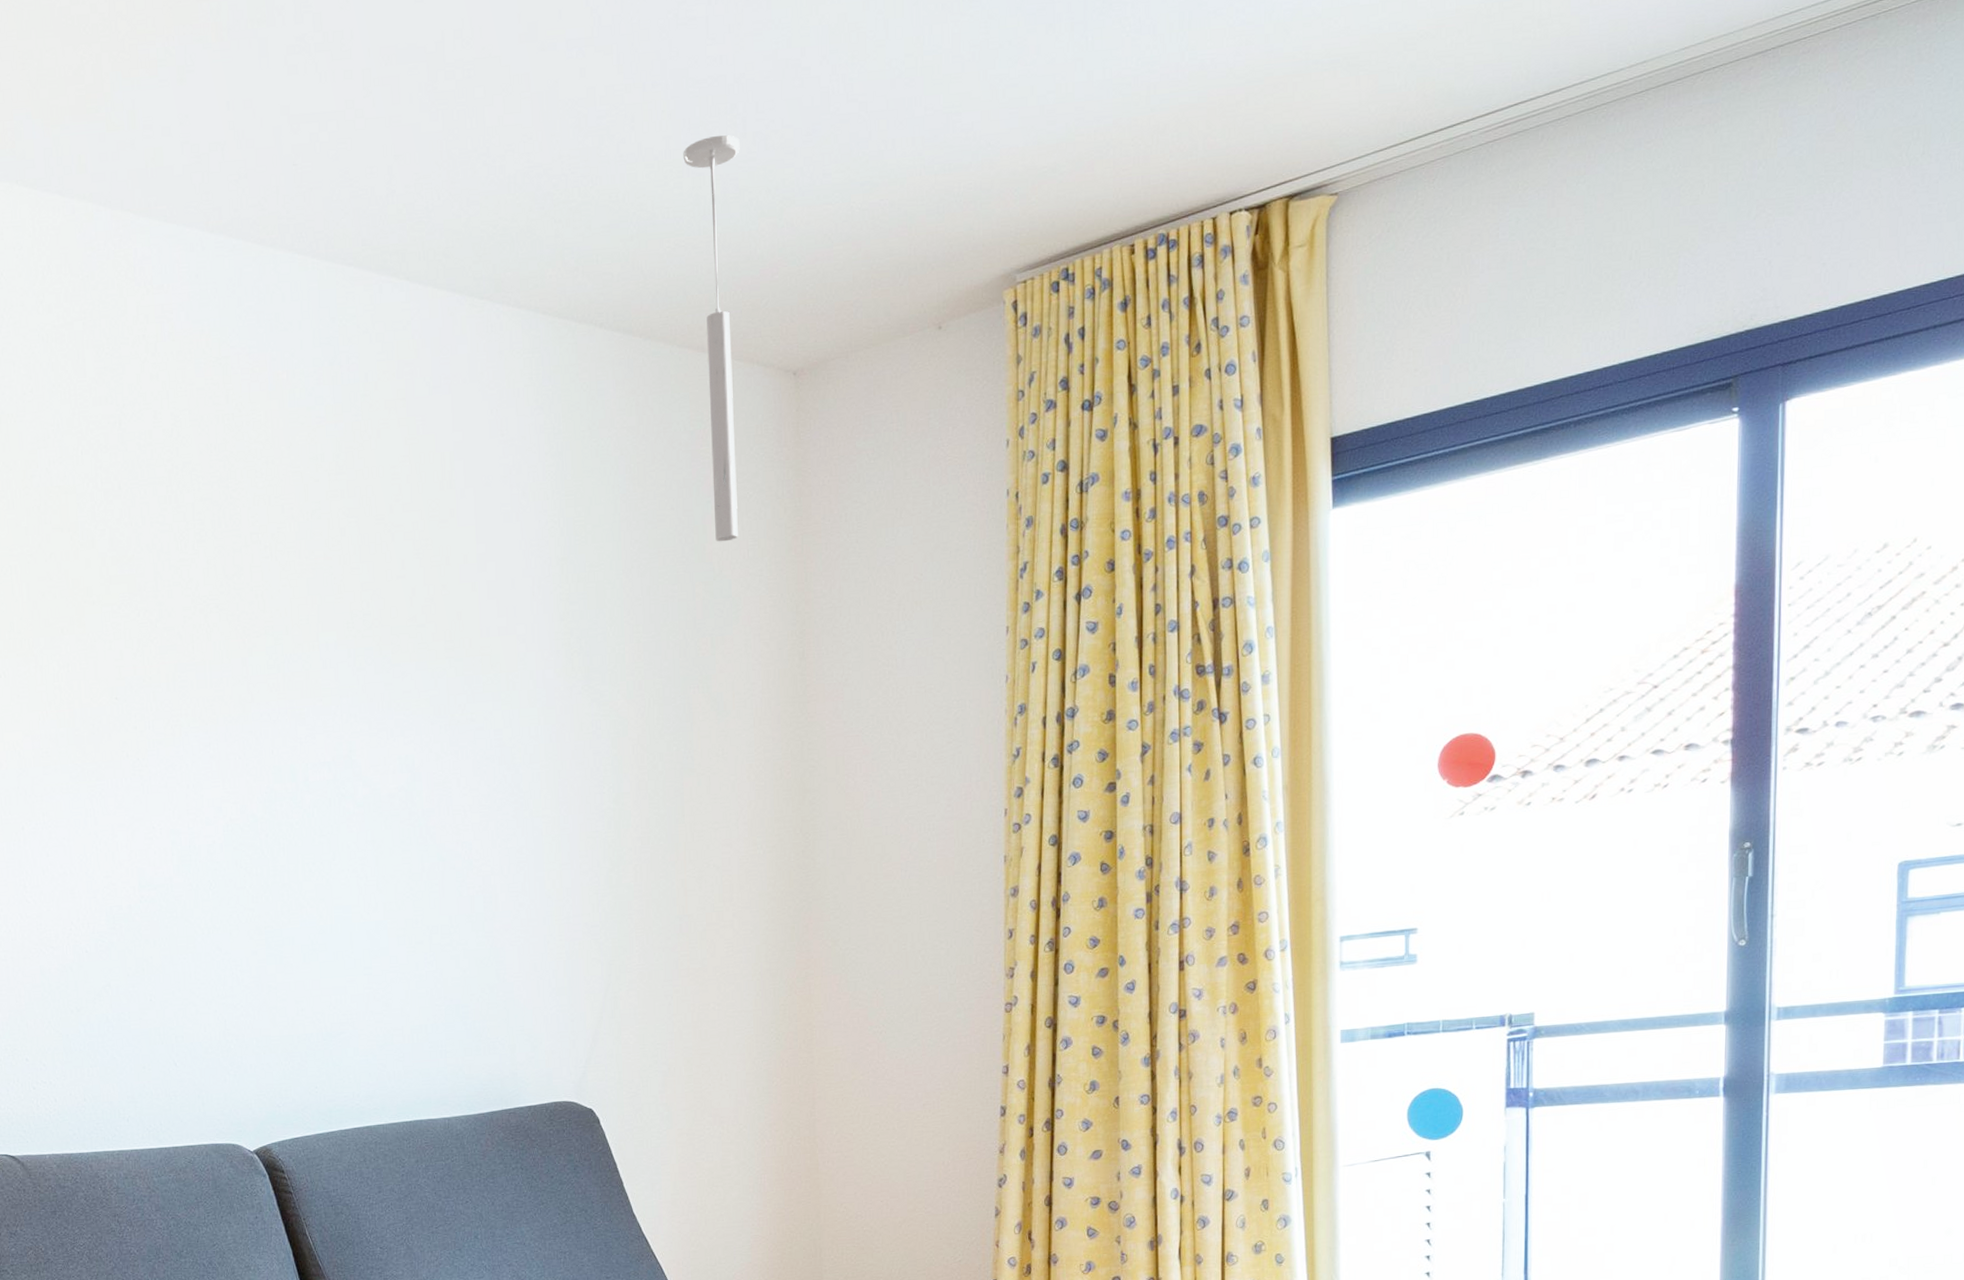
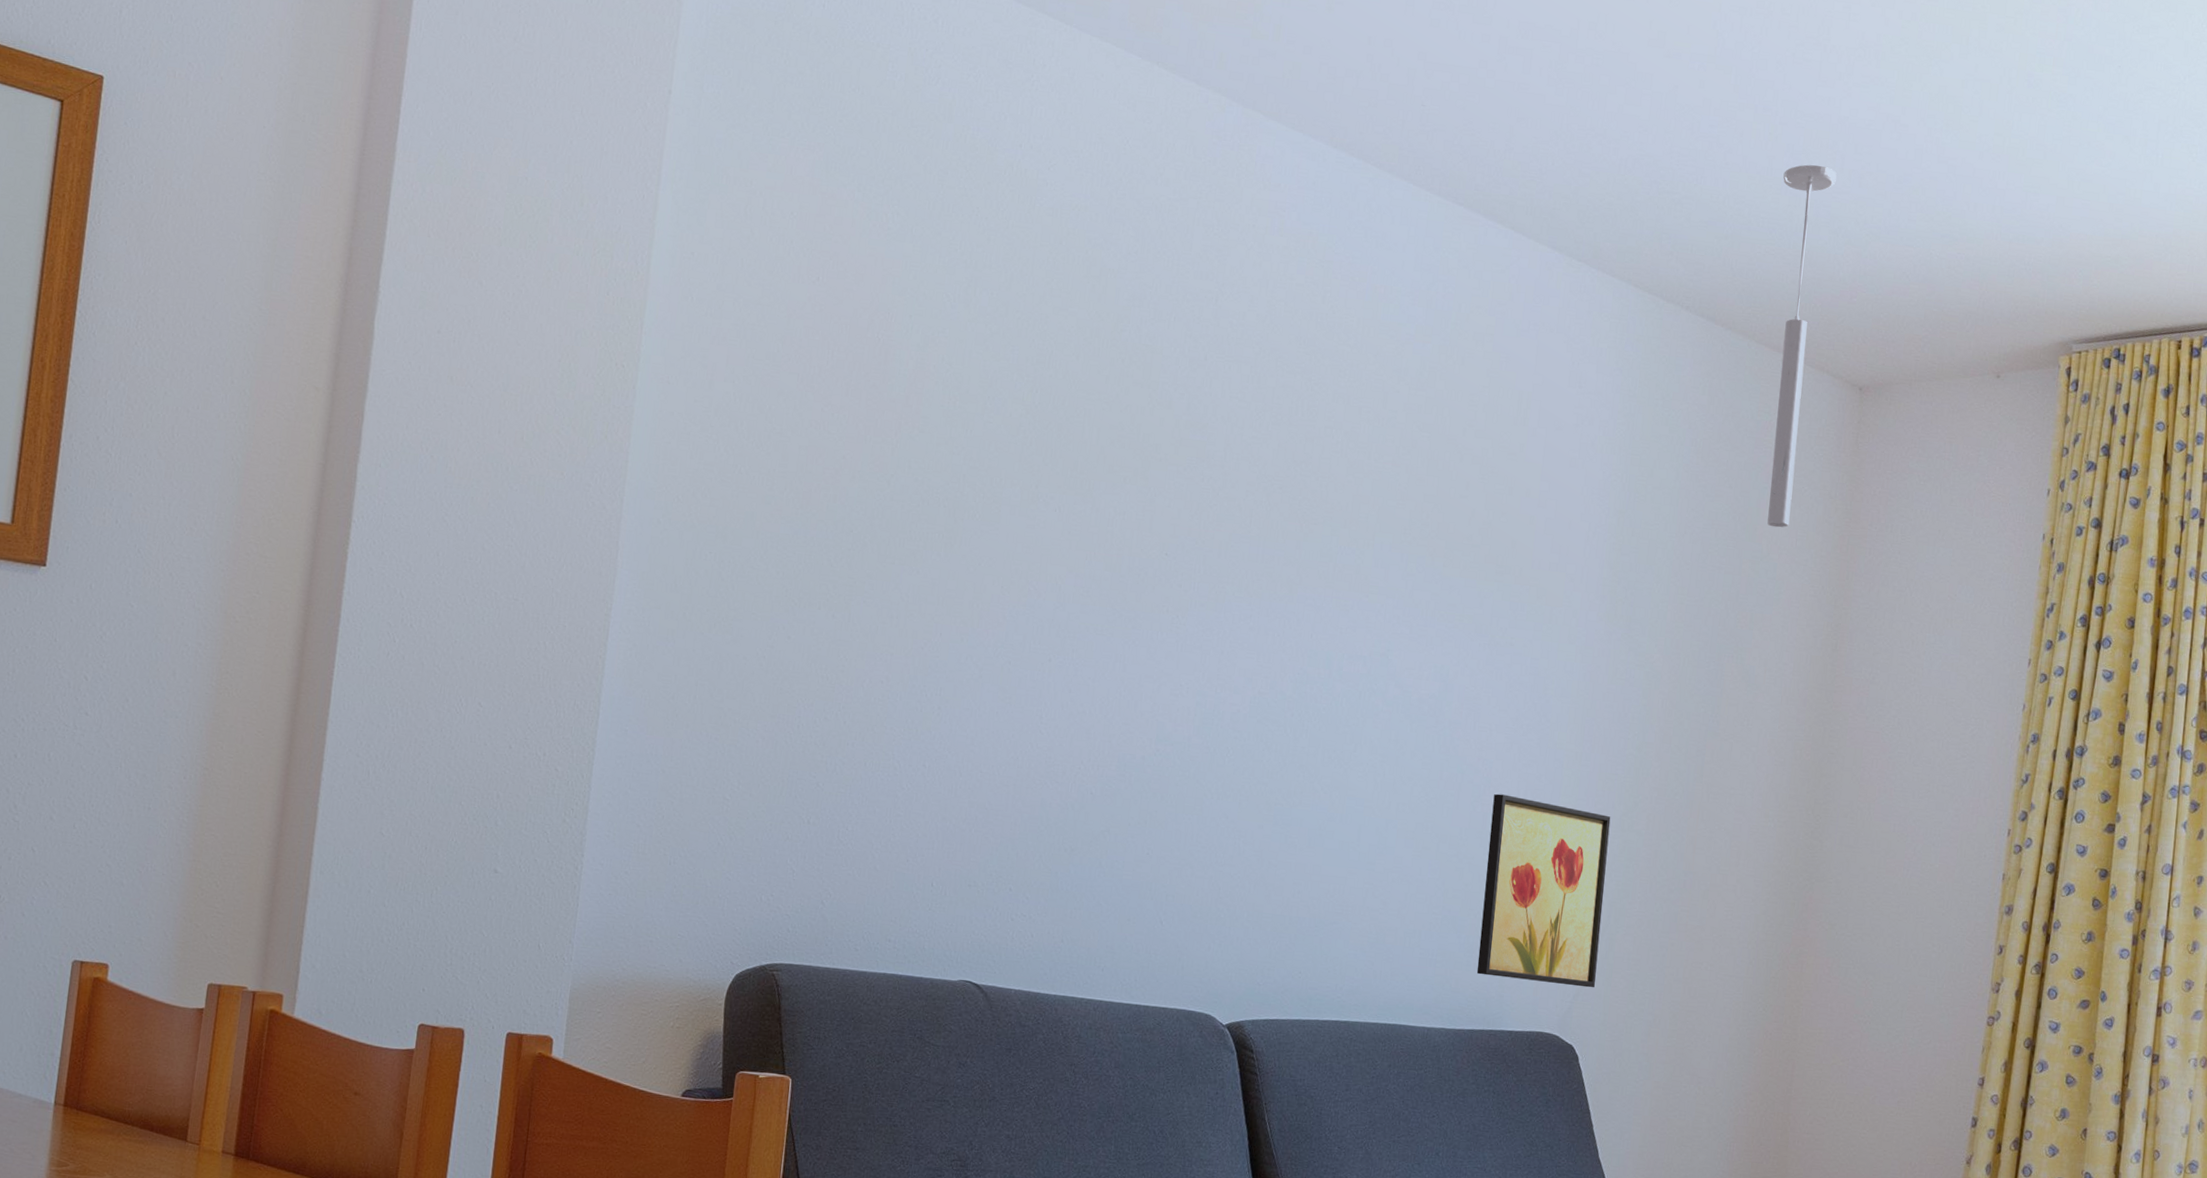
wall art: none [478,873,605,1057] -> present [1476,793,1611,988]

